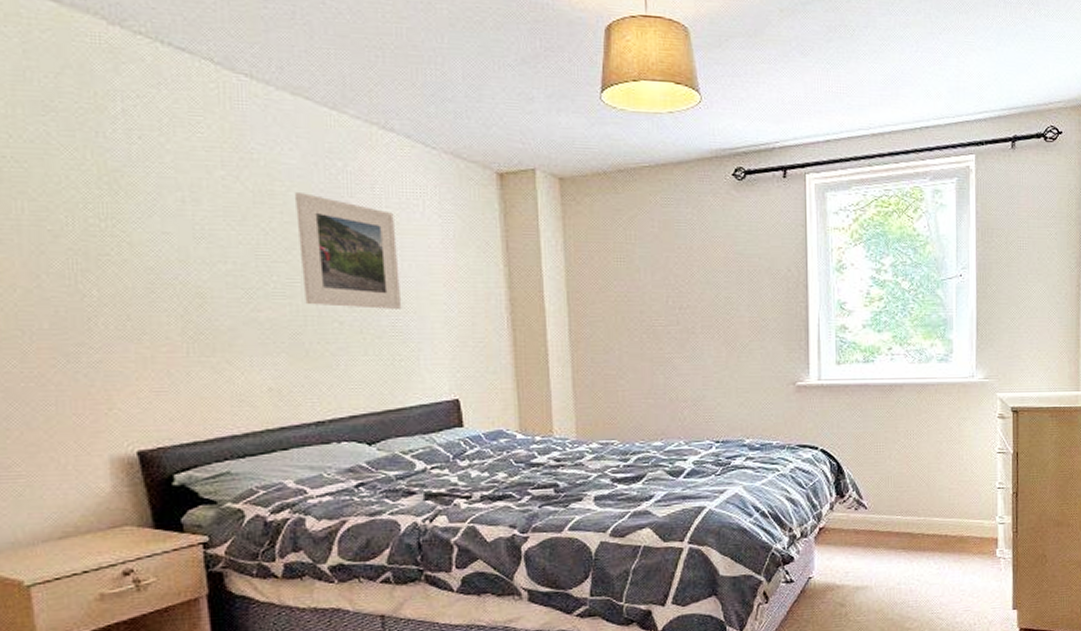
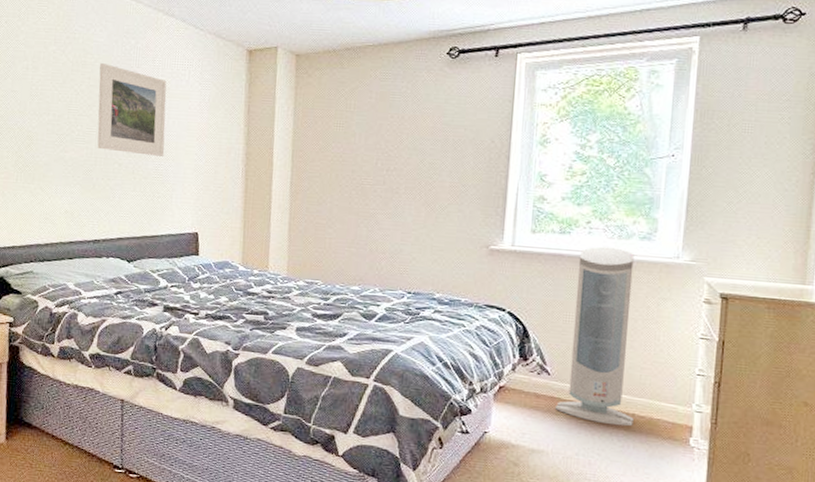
air purifier: none [874,372,947,550] -> present [554,246,634,427]

